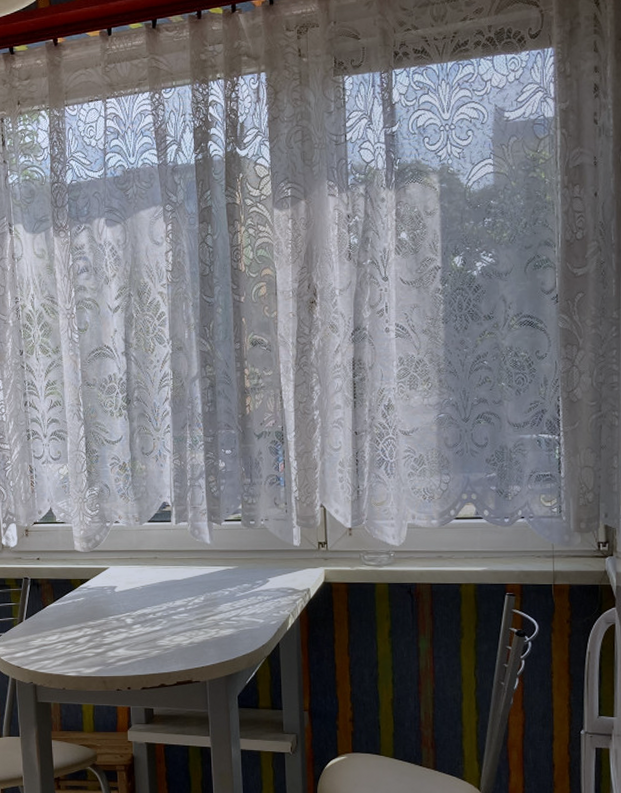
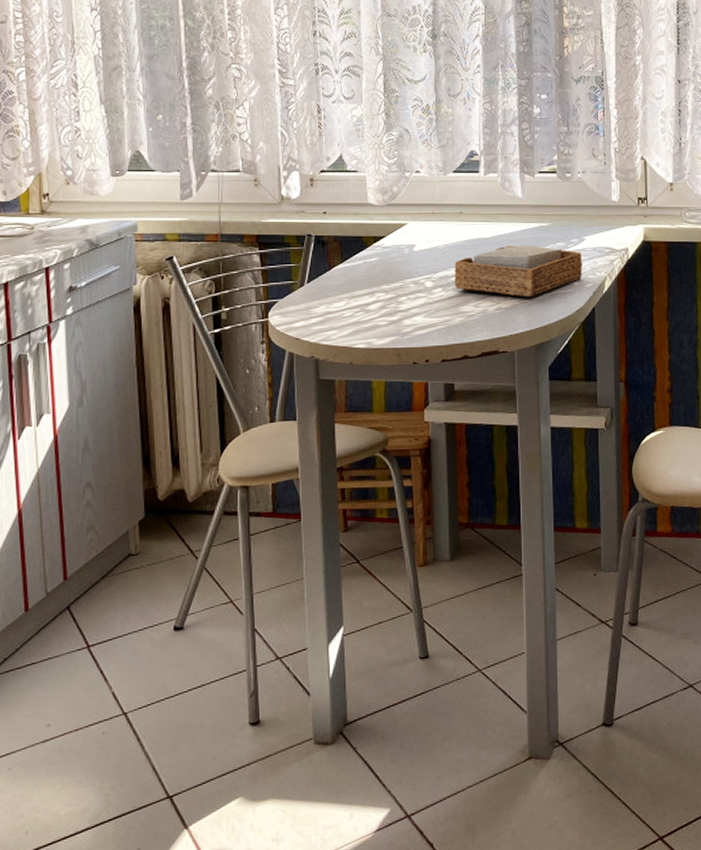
napkin holder: none [151,586,267,633] -> present [454,245,582,298]

